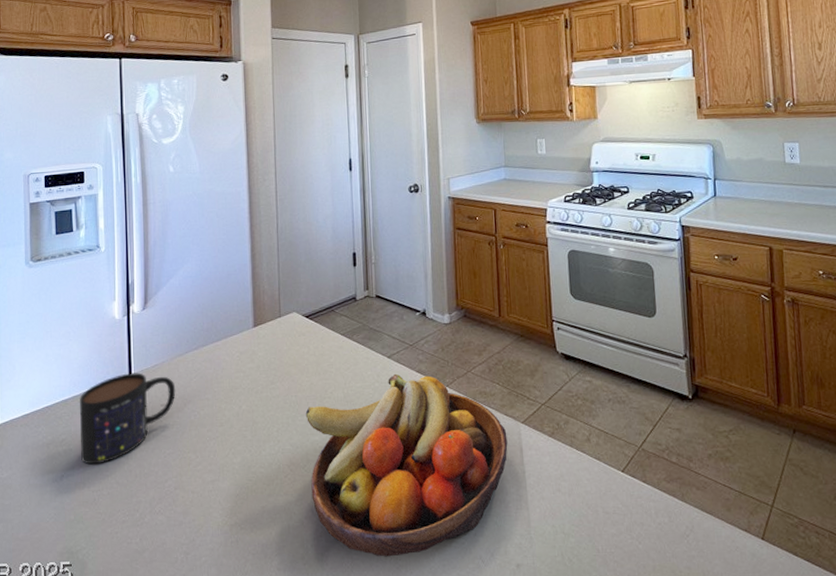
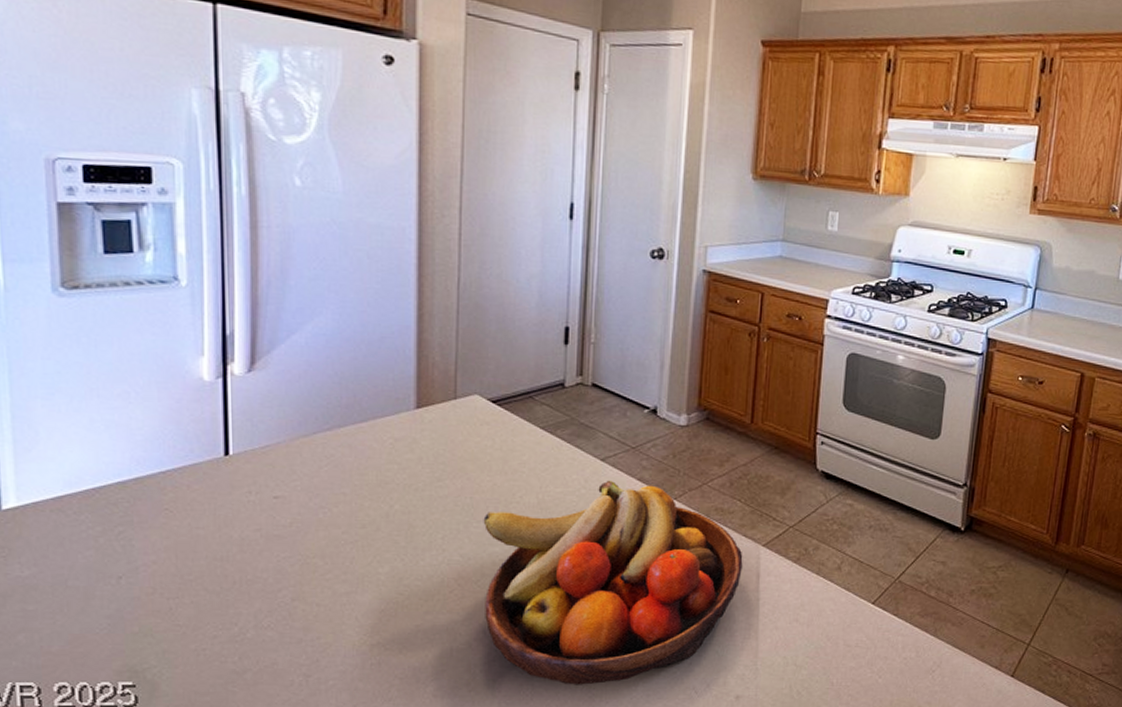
mug: present [80,372,176,465] -> none [146,453,297,566]

